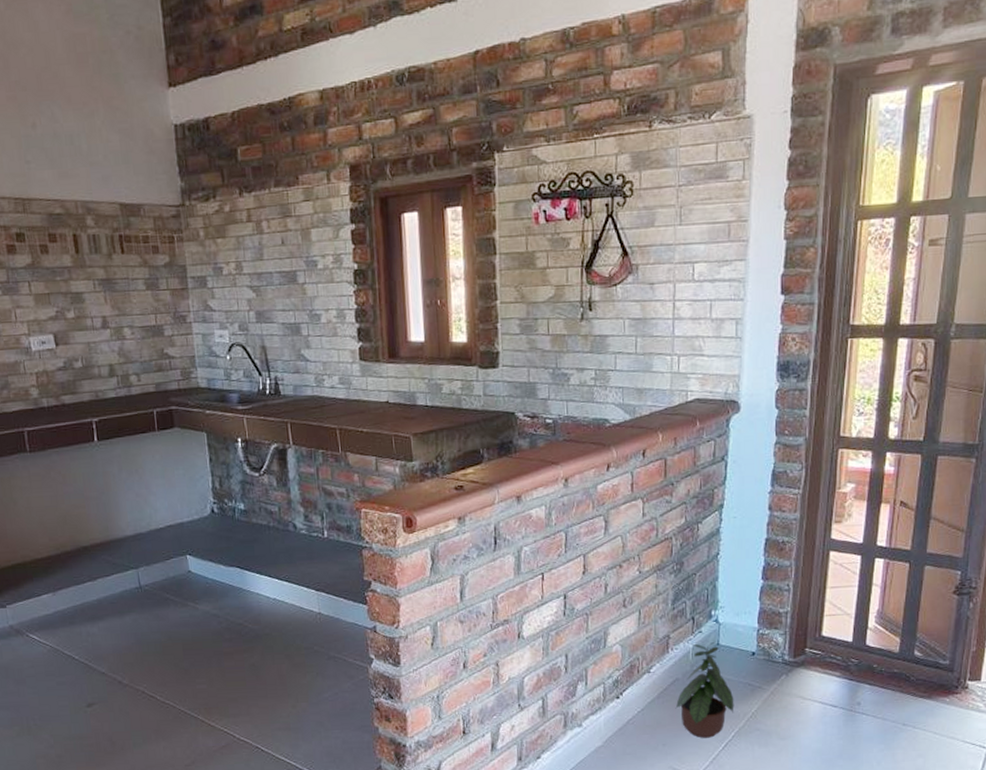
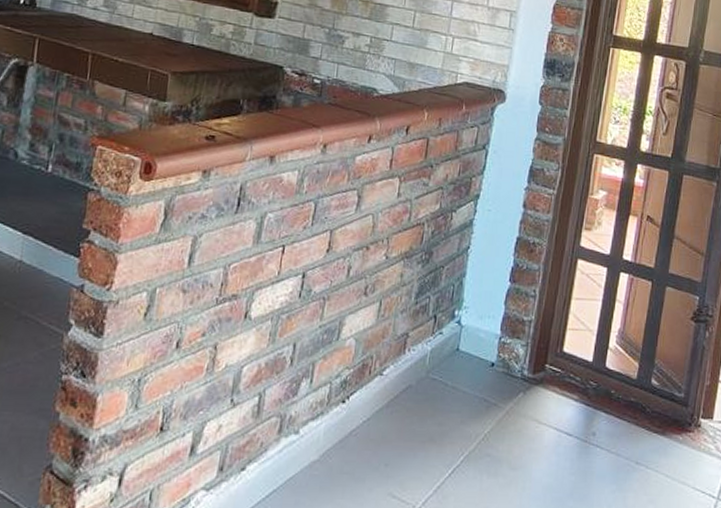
potted plant: present [675,642,734,738] -> none [404,347,468,461]

